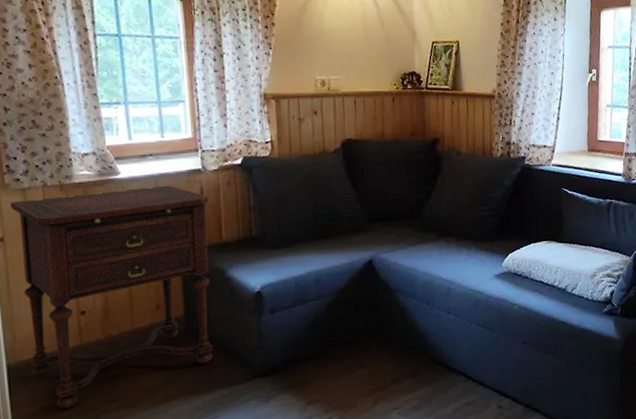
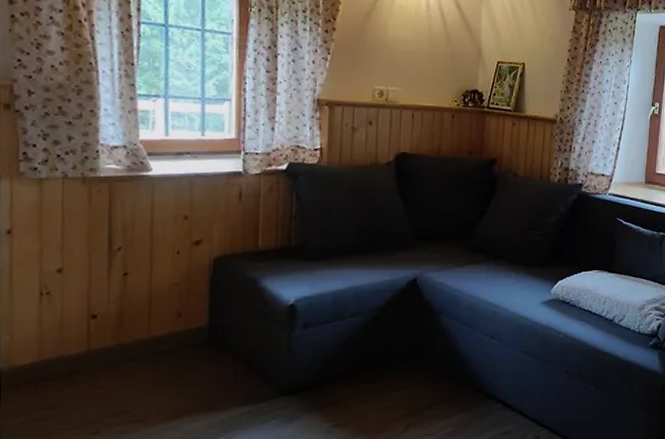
side table: present [9,185,213,409] -> none [22,186,247,421]

